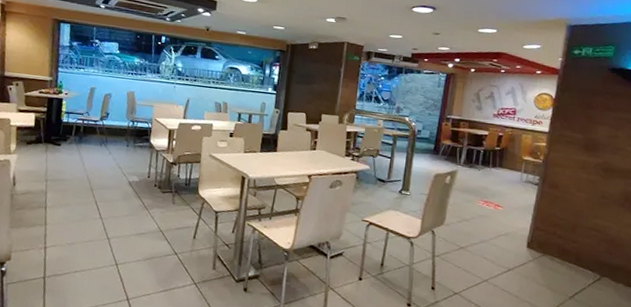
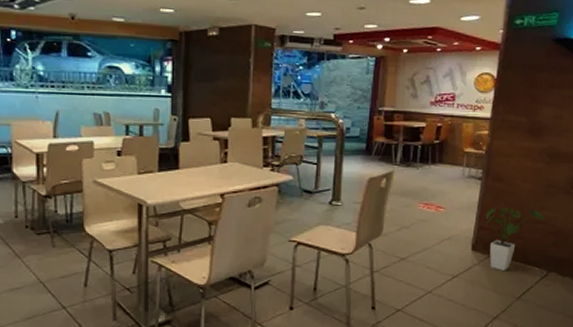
house plant: none [541,211,598,271] -> present [485,207,544,272]

